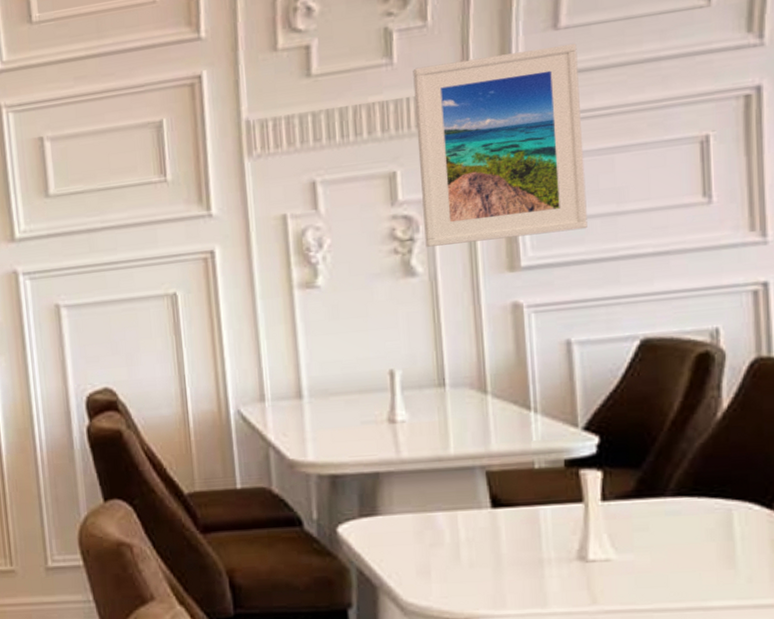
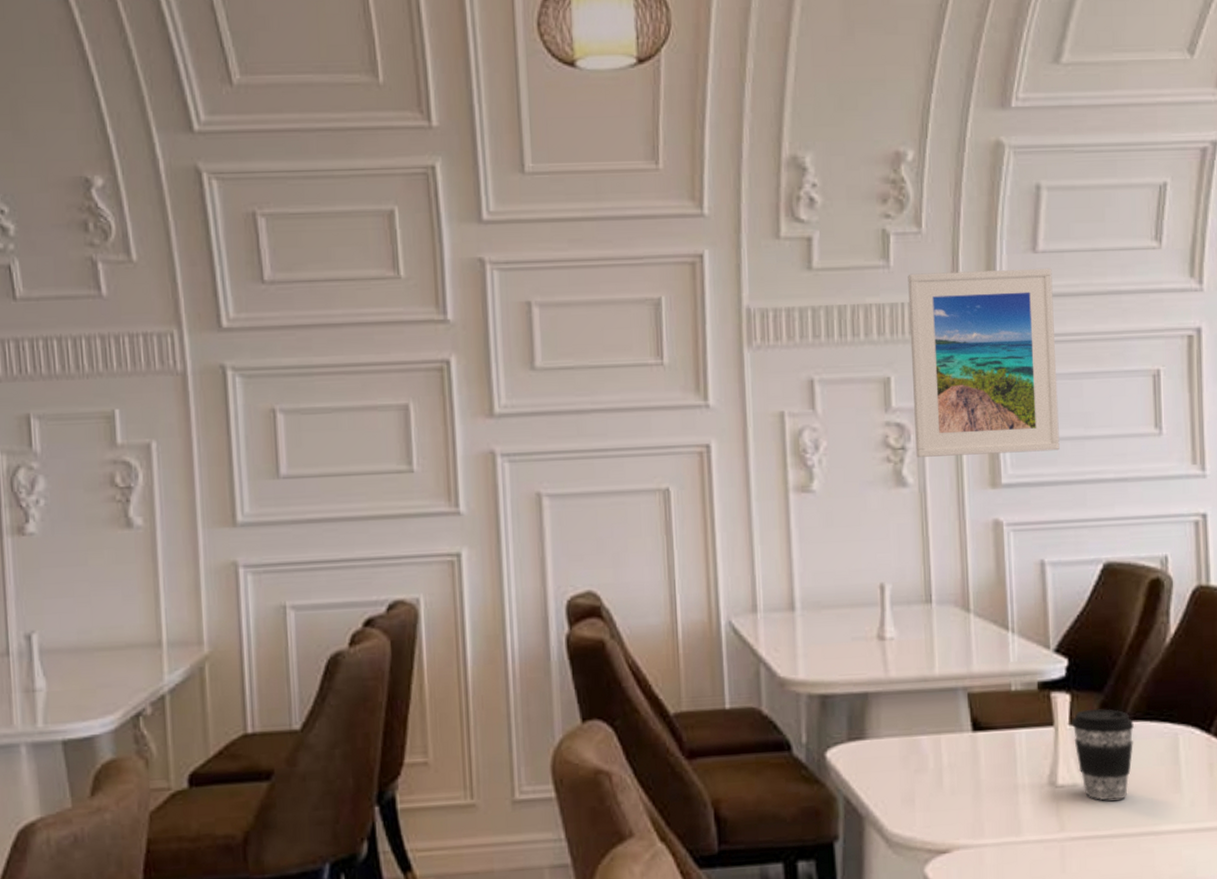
coffee cup: none [603,485,678,576] -> present [1071,708,1134,801]

